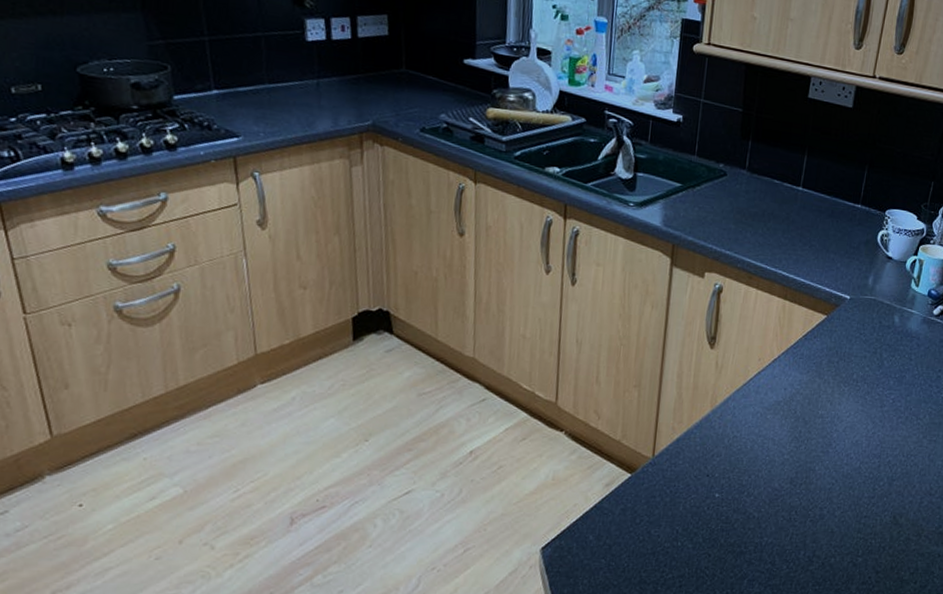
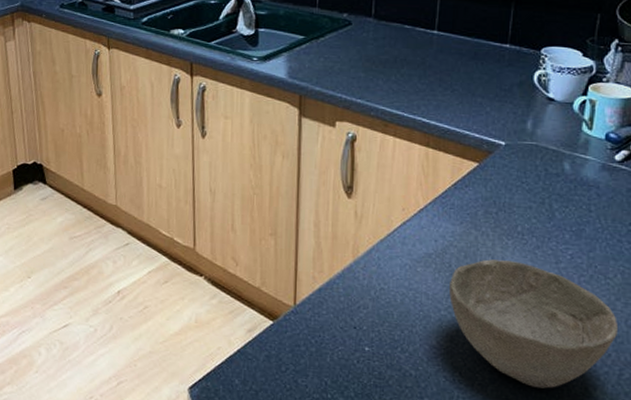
bowl: none [792,405,923,520] -> present [449,259,619,389]

